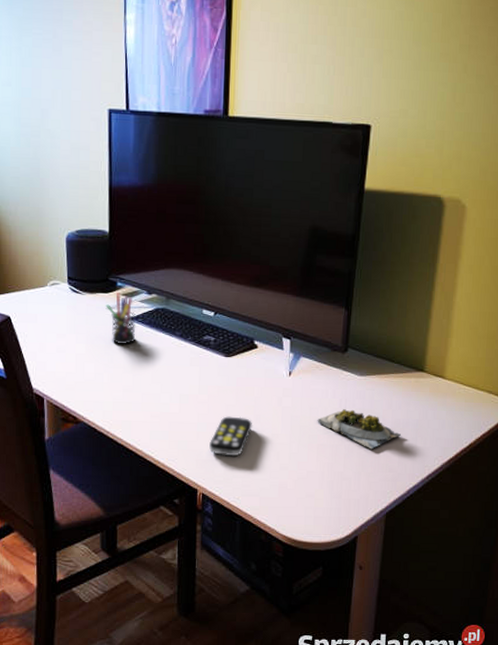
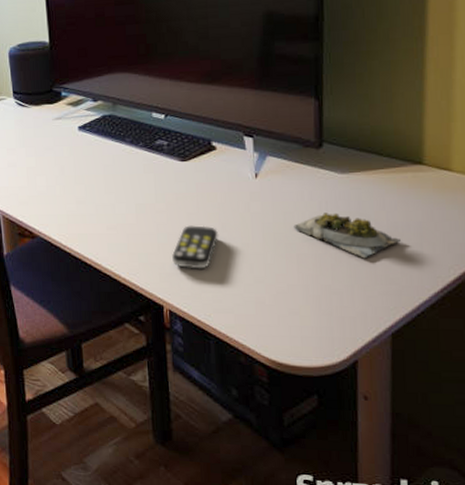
pen holder: present [105,293,136,345] -> none [52,103,85,156]

